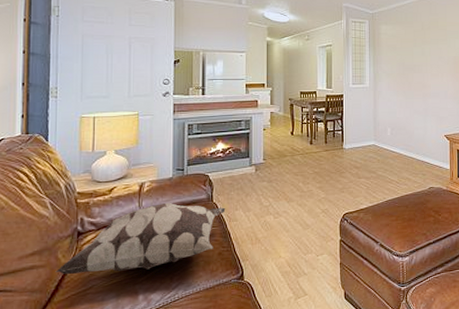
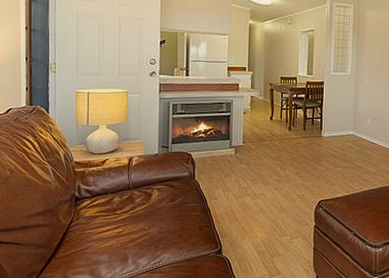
decorative pillow: present [55,203,226,275] -> none [57,177,207,237]

